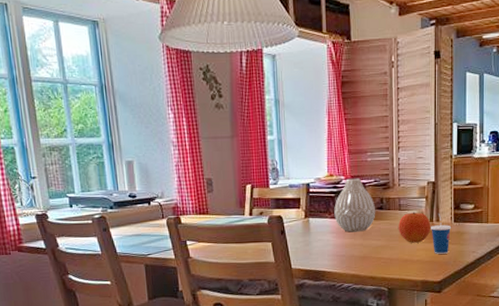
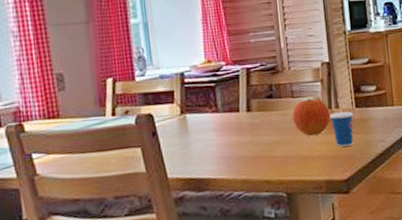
vase: present [334,178,376,232] -> none [215,63,265,128]

